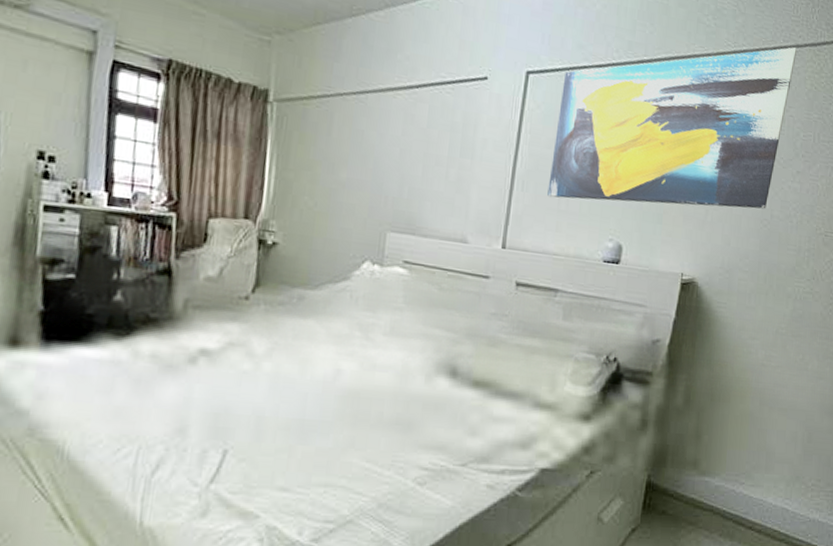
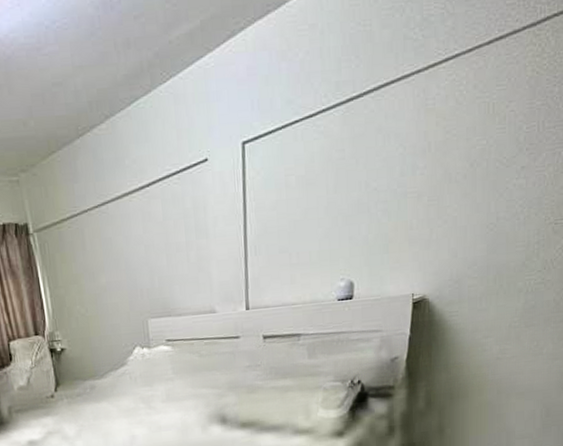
wall art: present [547,47,797,209] -> none [277,35,514,255]

